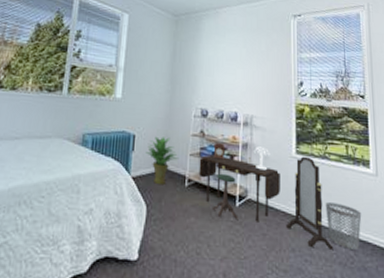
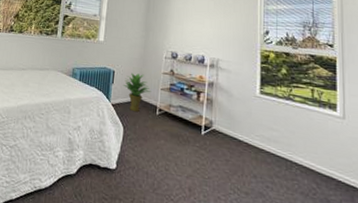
desk: present [199,143,334,250] -> none [168,80,295,180]
wastebasket: present [325,202,362,250] -> none [288,138,326,183]

